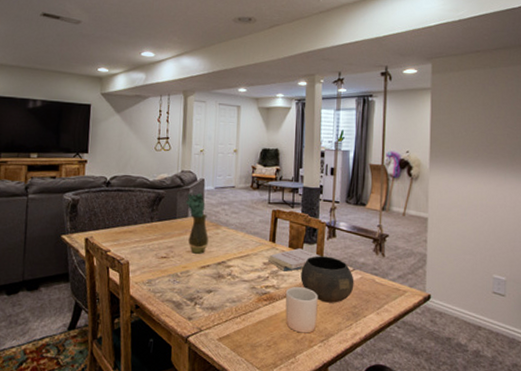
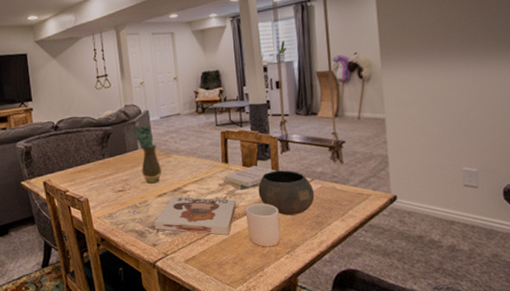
board game: none [193,270,278,317] -> present [155,196,237,236]

